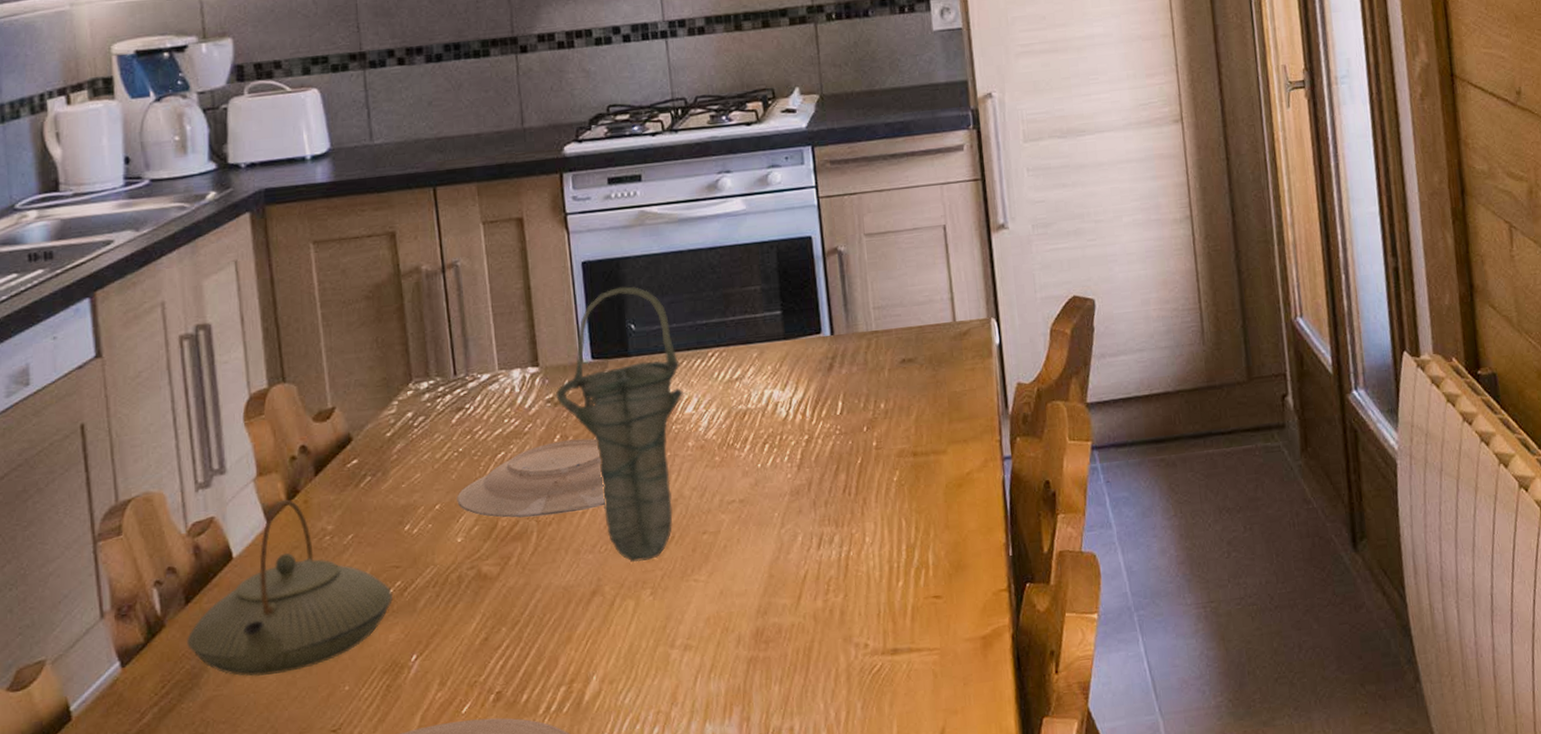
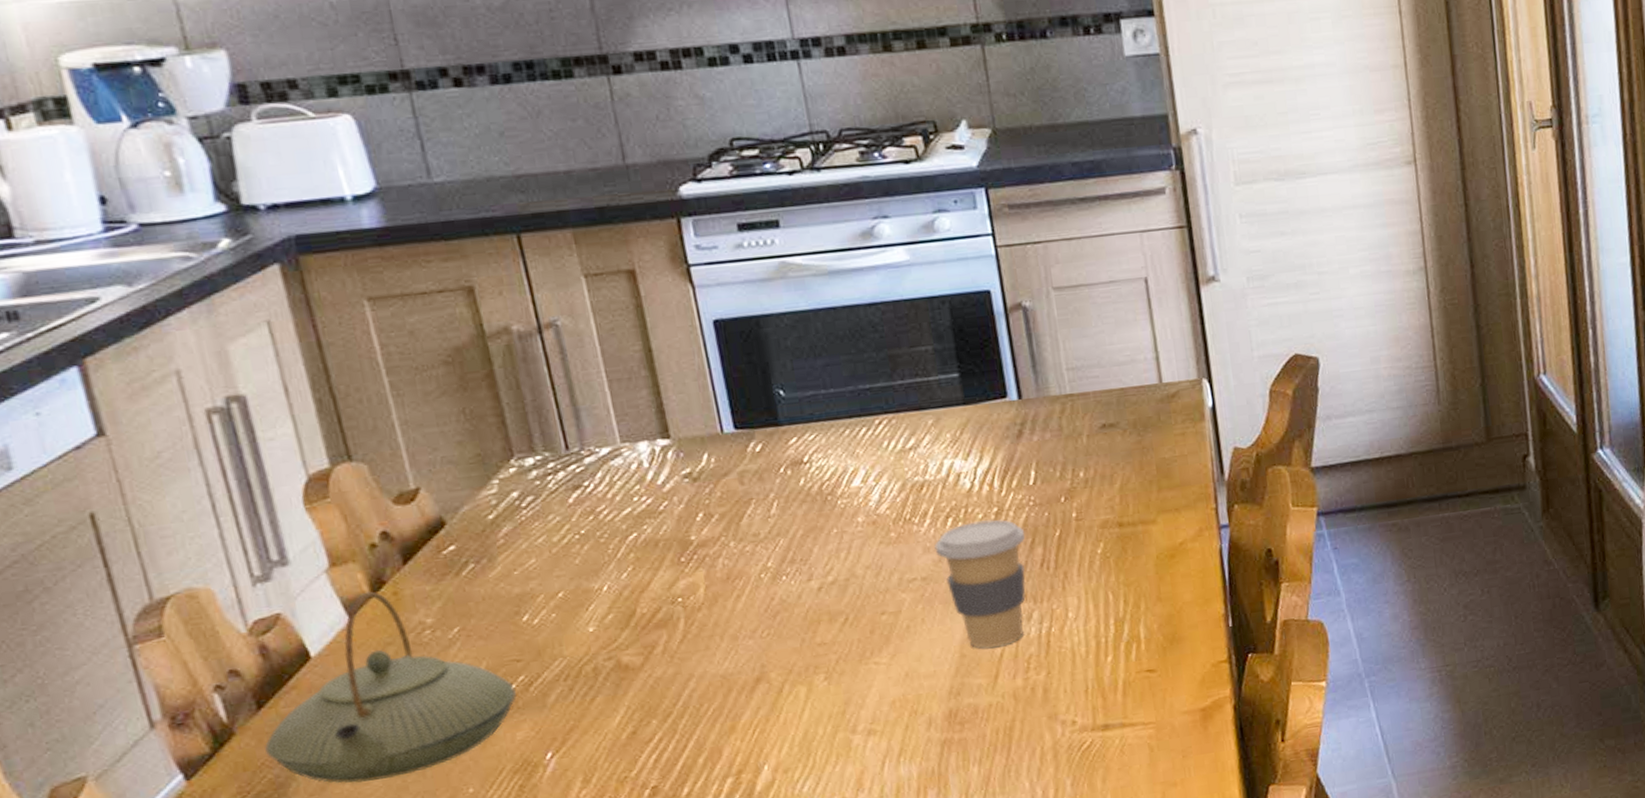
plate: present [457,438,605,518] -> none [583,516,764,604]
vase: present [555,286,684,563] -> none [693,347,849,648]
coffee cup: none [752,446,831,569] -> present [934,519,1026,648]

